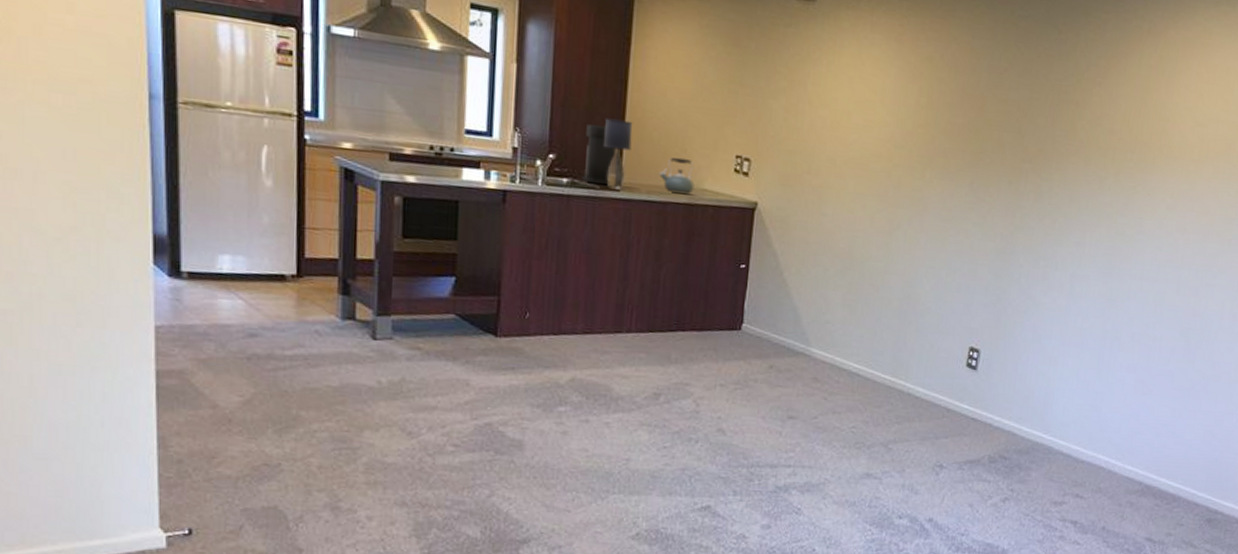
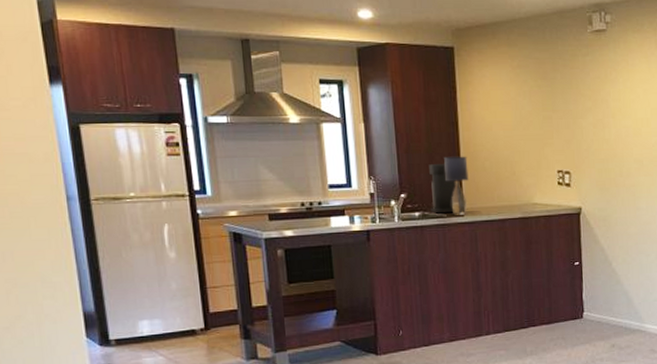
kettle: present [658,157,695,195] -> none [494,179,526,211]

